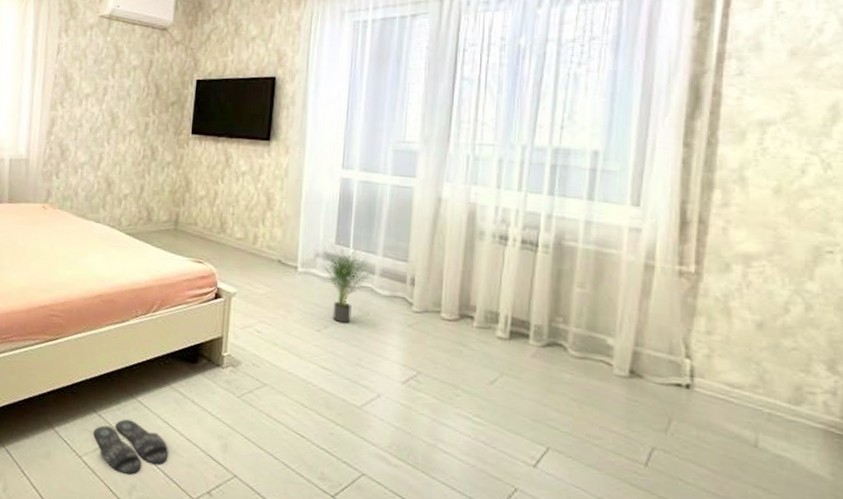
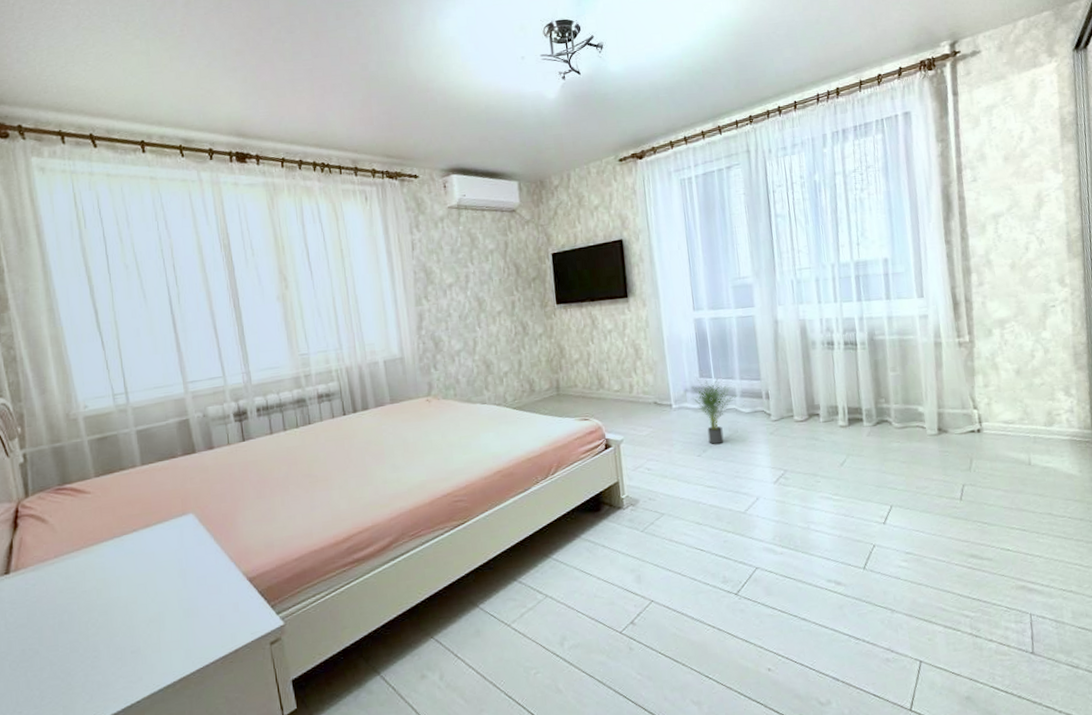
slippers: present [93,419,168,475] -> none [517,578,590,629]

